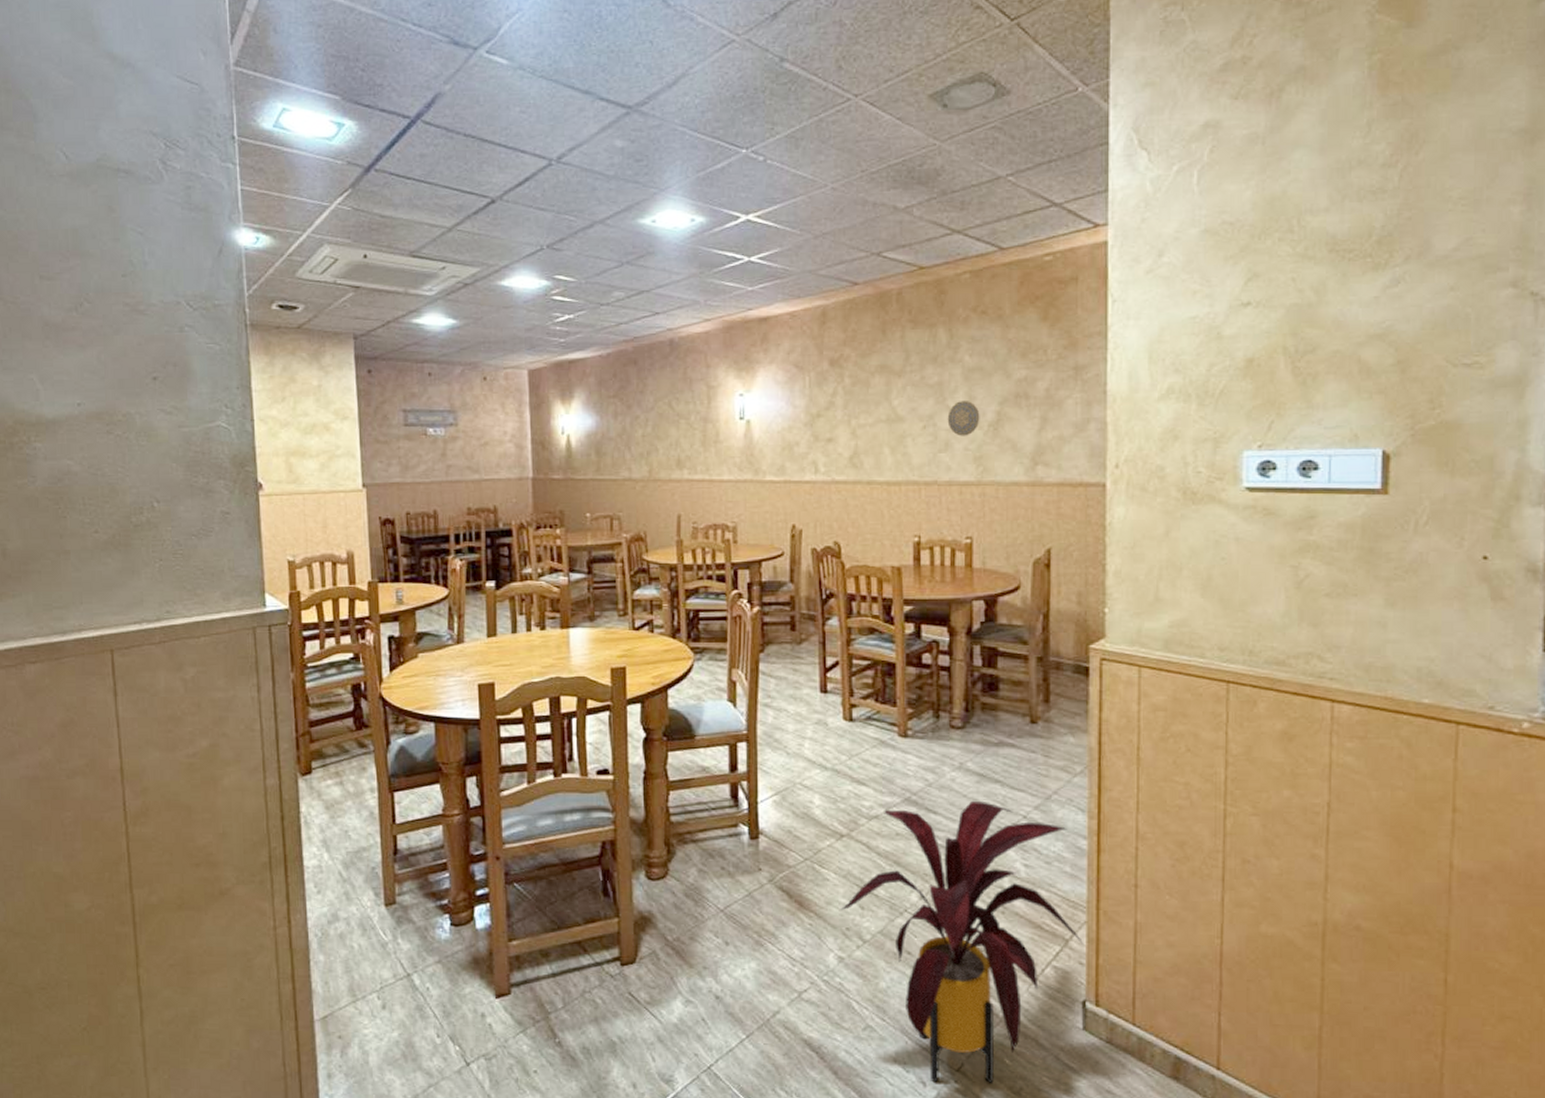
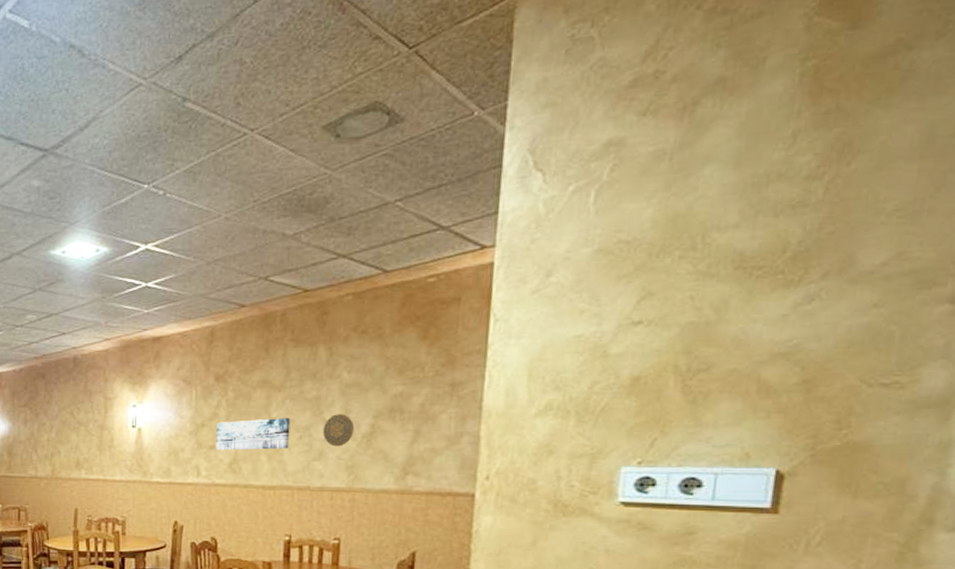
wall art: none [834,406,913,444] -> present [216,418,291,451]

